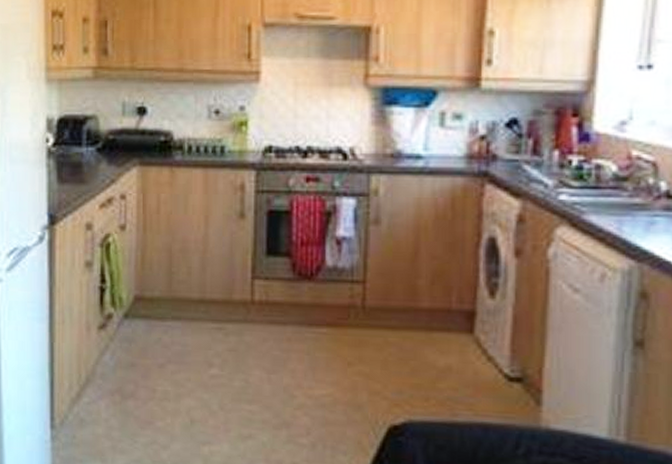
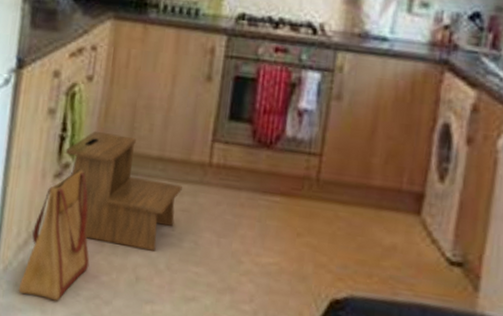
shopping bag: none [77,318,143,450] -> present [18,168,90,301]
step stool: none [106,279,227,393] -> present [65,131,182,251]

